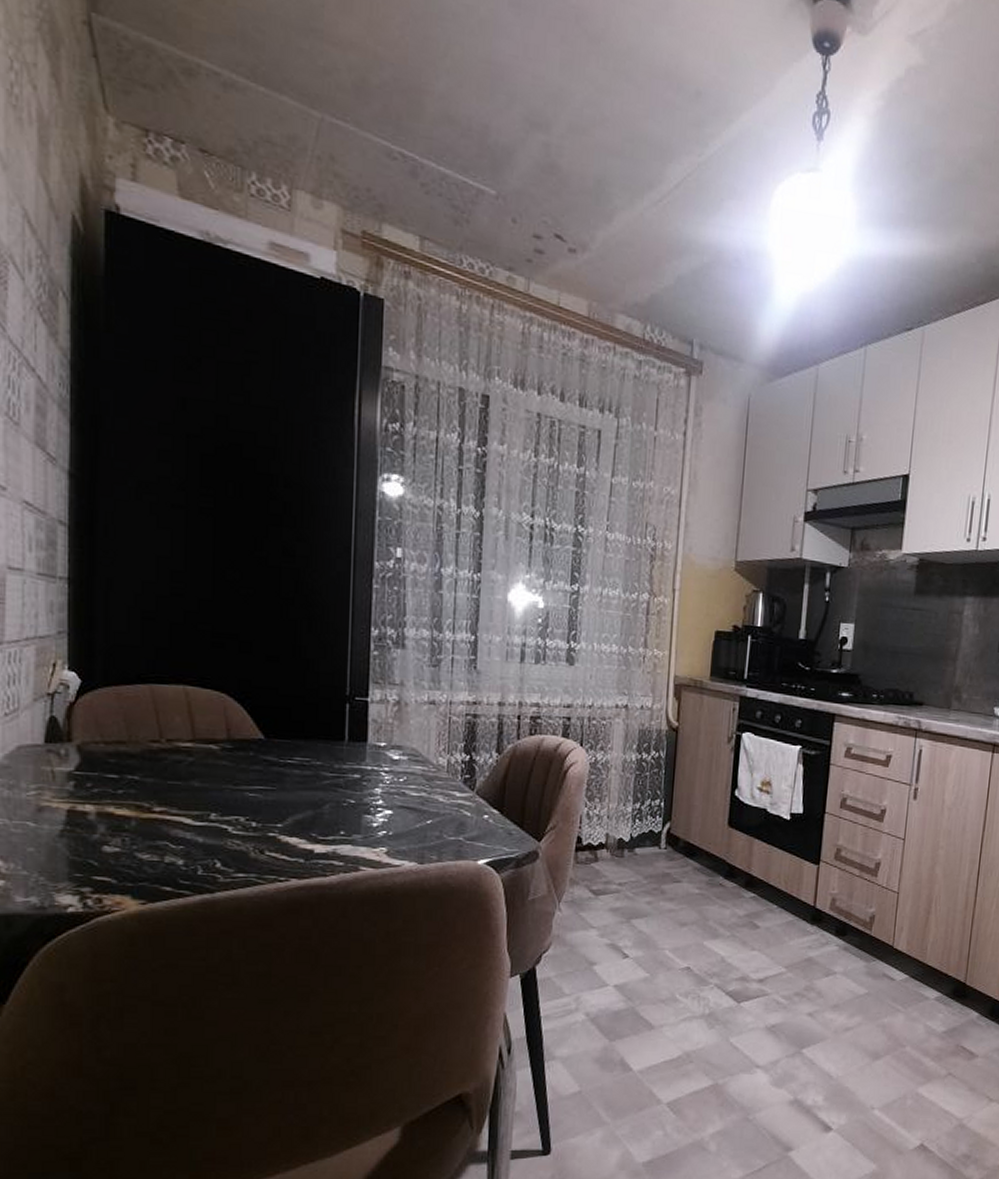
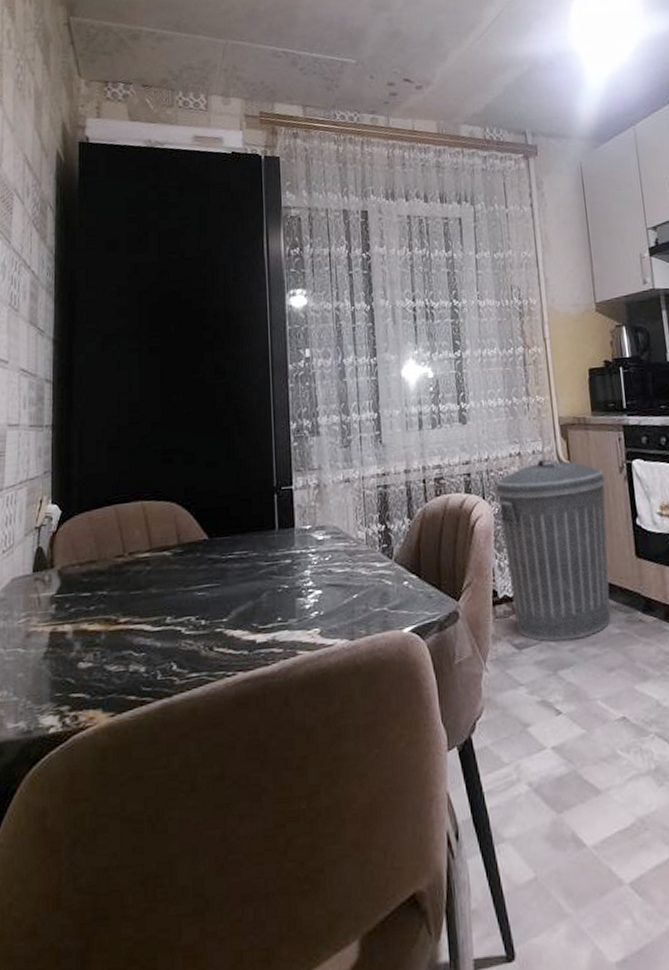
trash can: none [595,715,712,893] -> present [495,458,611,642]

